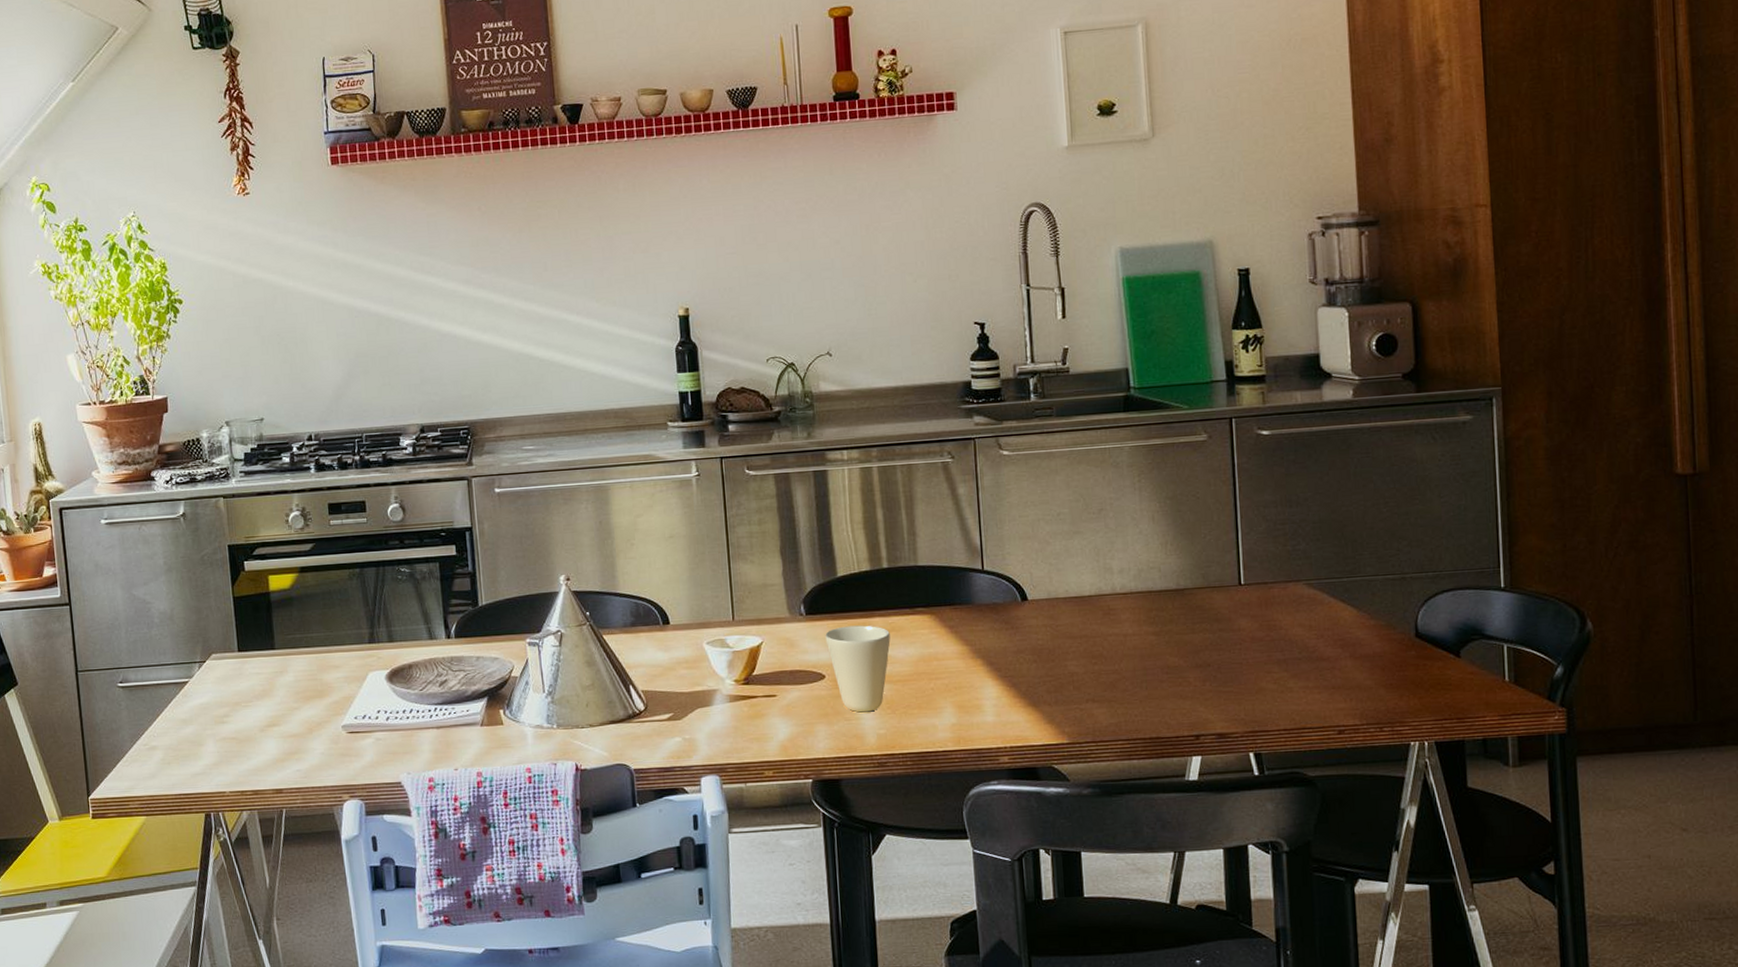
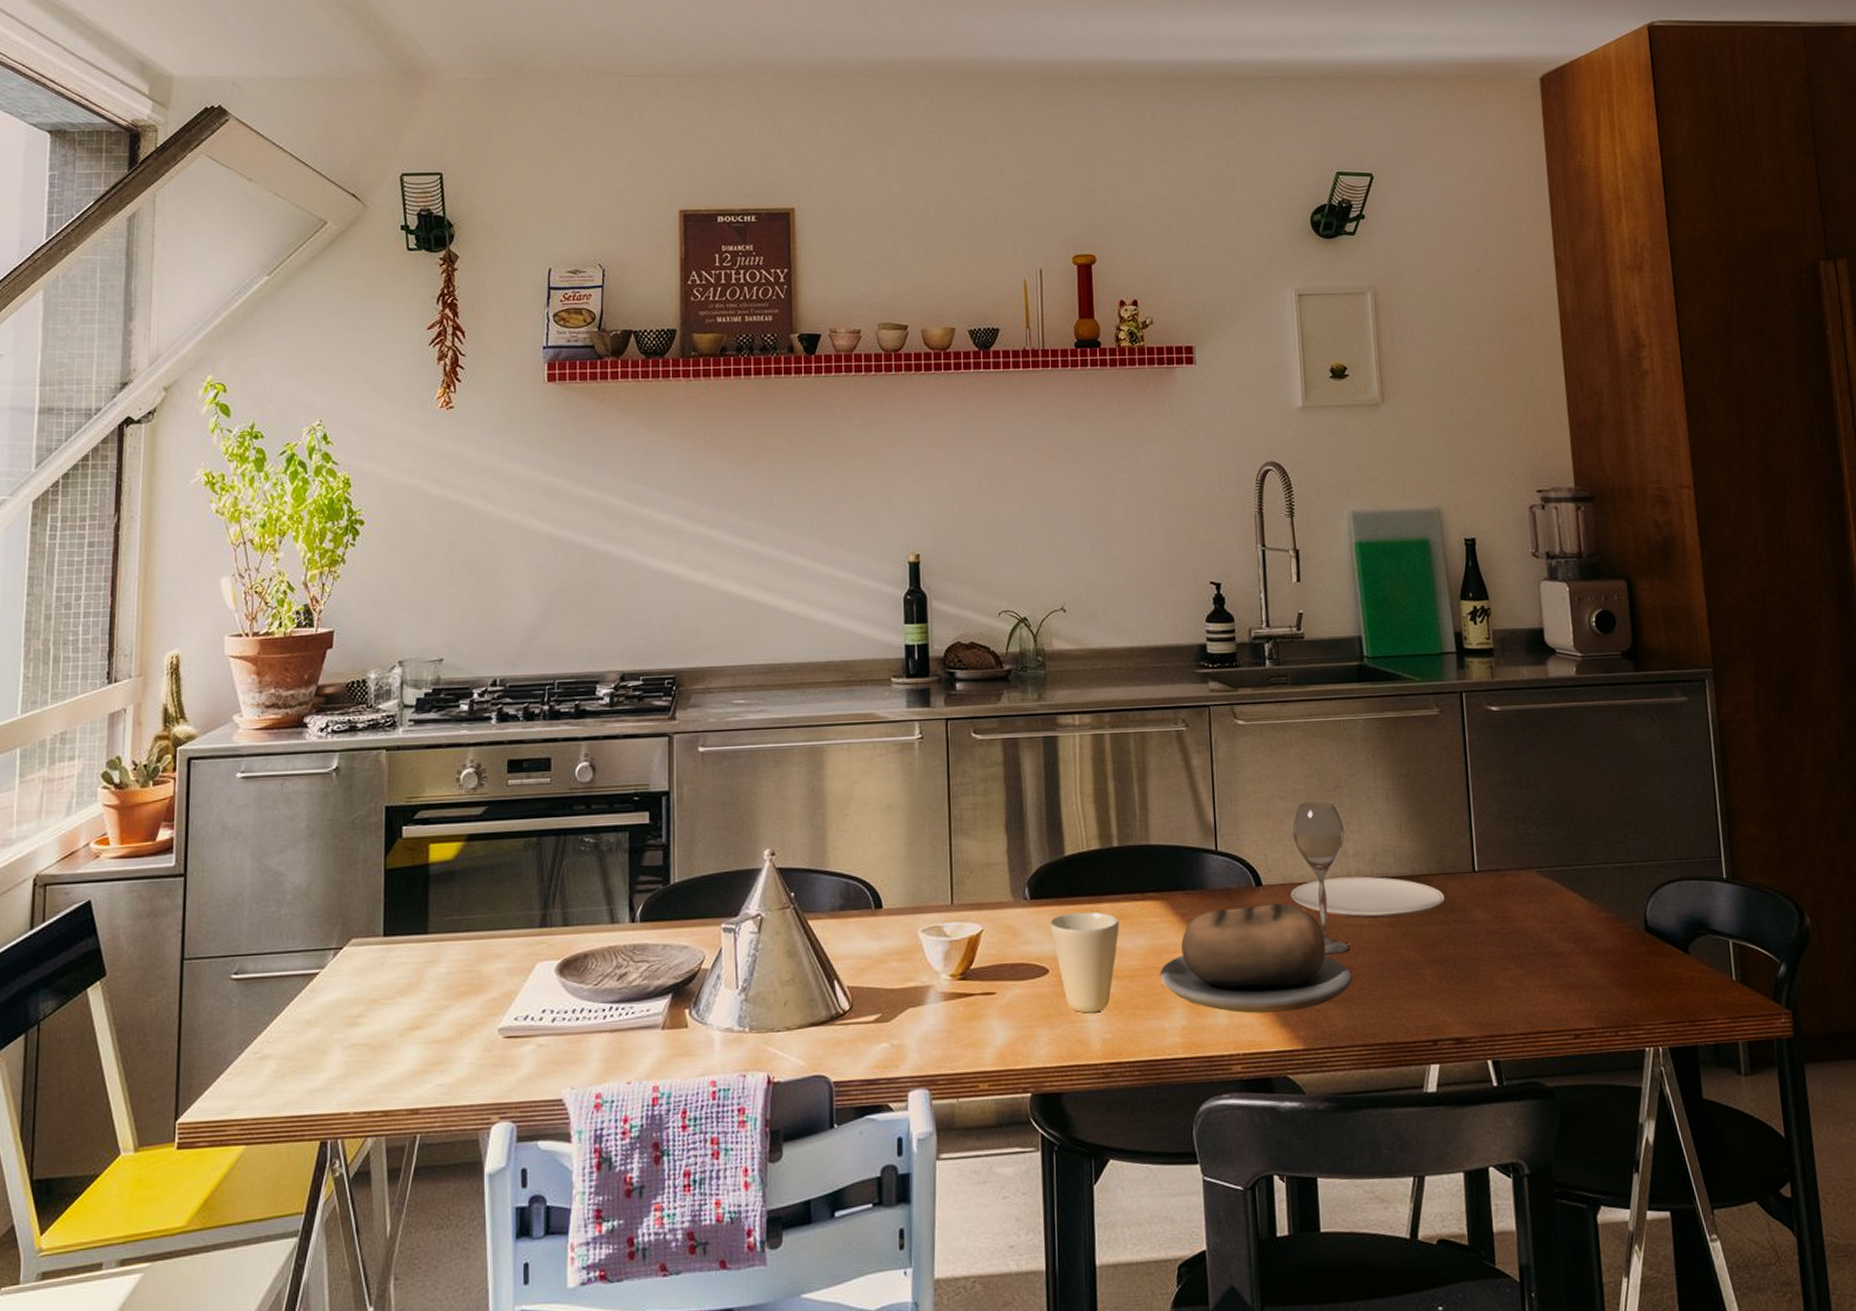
bread: none [930,615,1116,713] -> present [1160,903,1352,1014]
plate: none [1055,591,1209,629] -> present [1290,876,1445,919]
wineglass: none [1057,523,1113,661] -> present [1292,801,1349,955]

